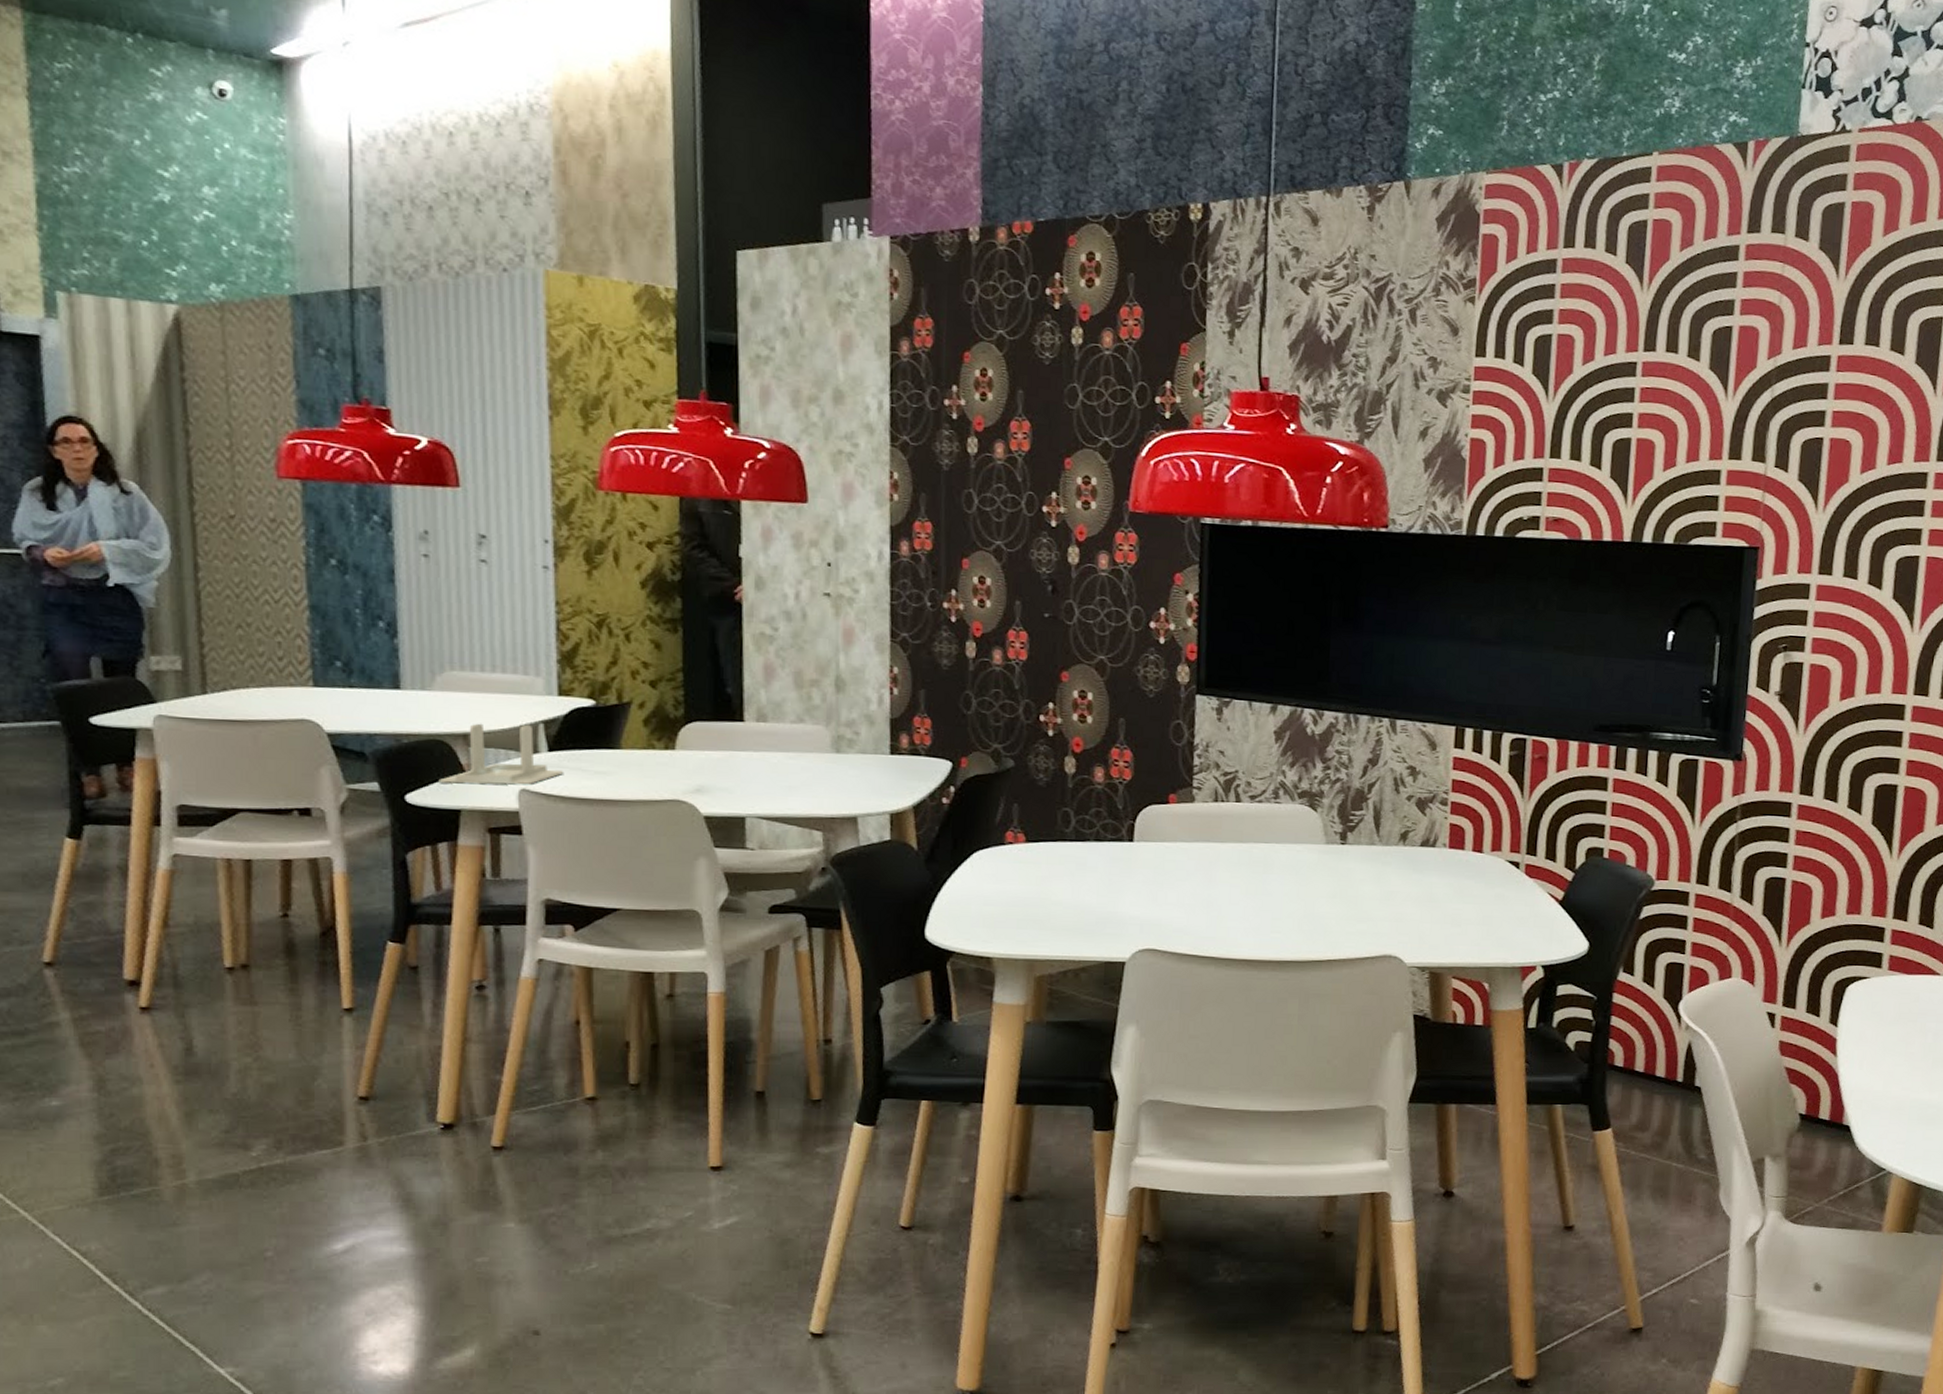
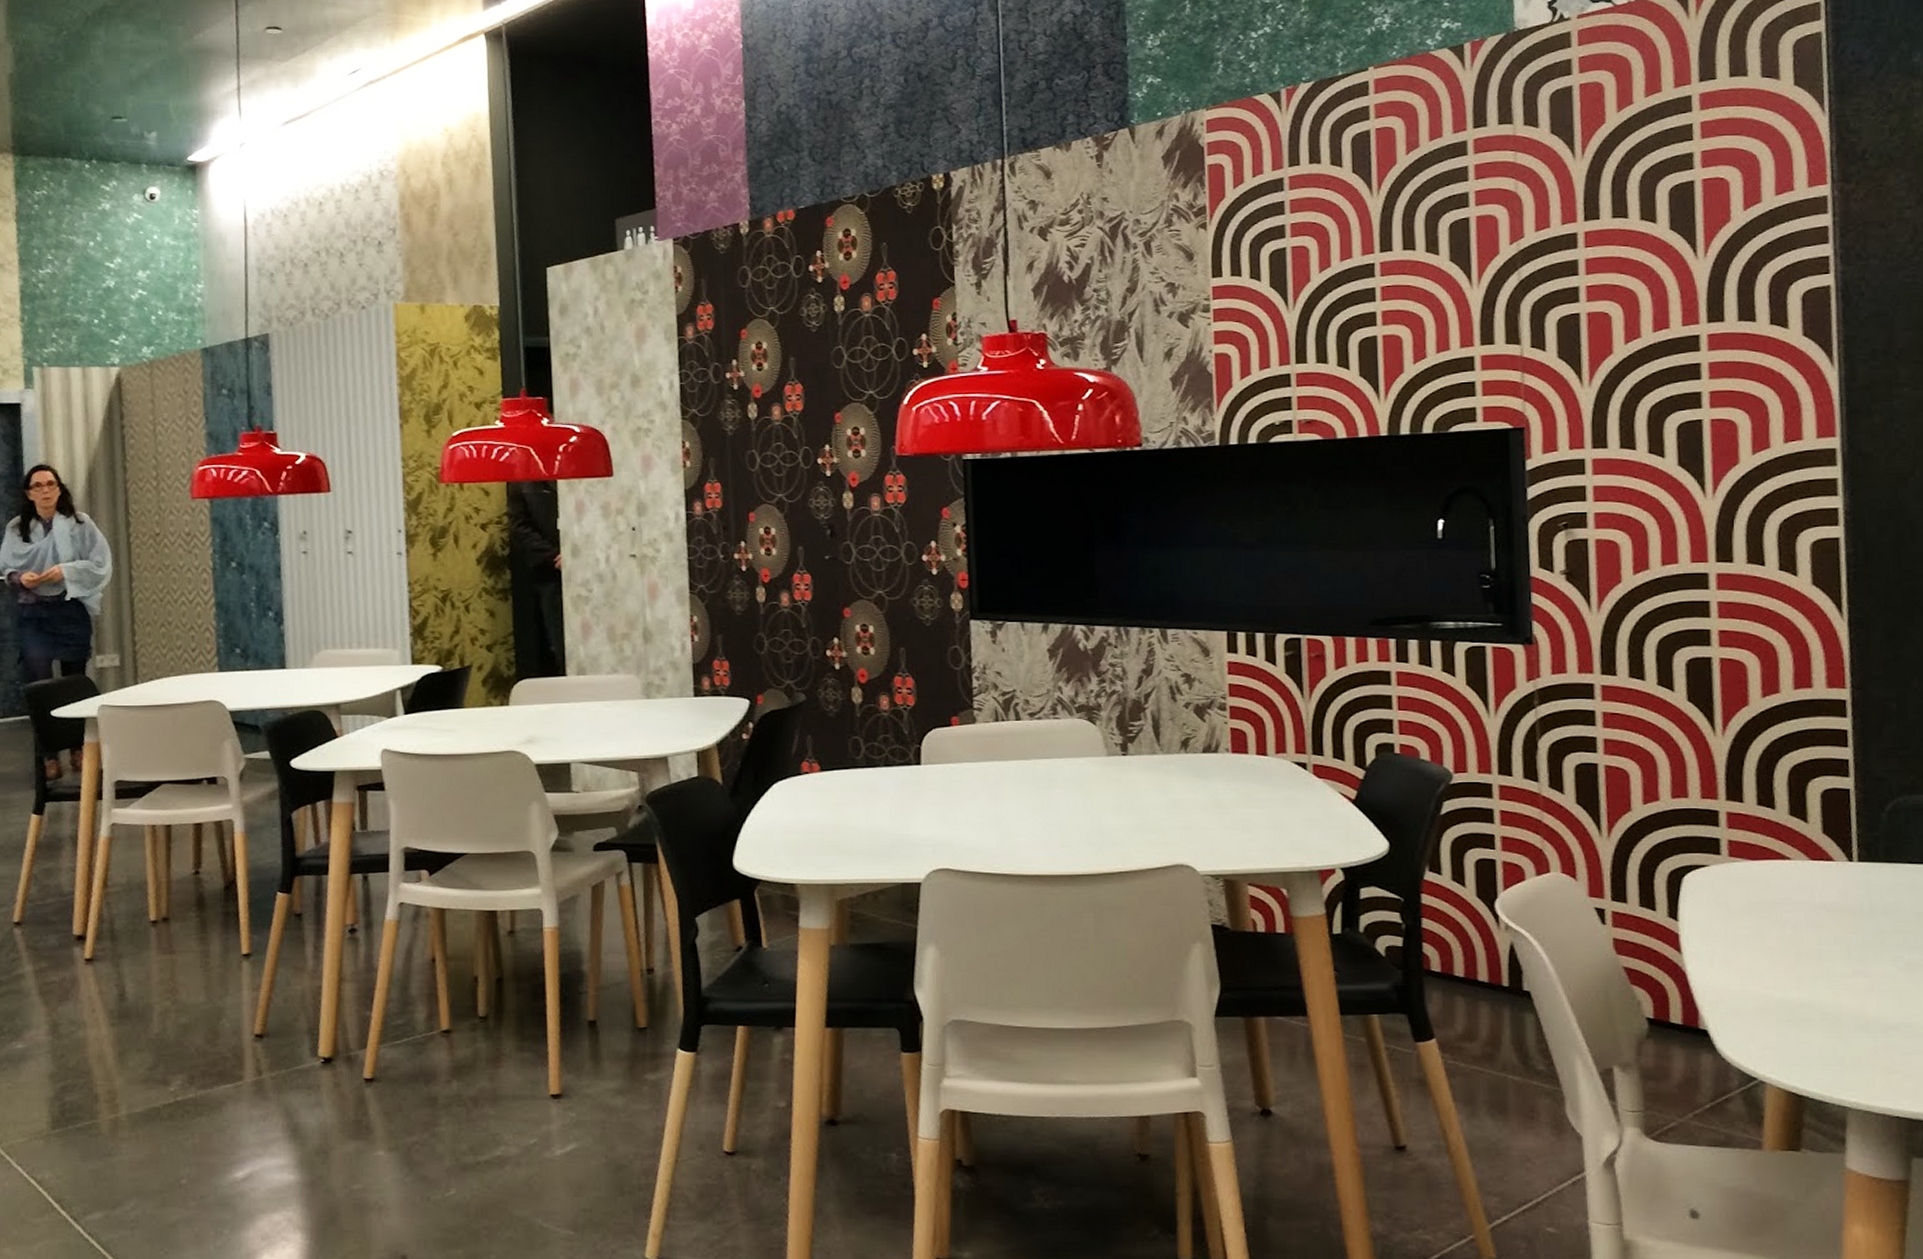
napkin holder: present [438,723,565,785] -> none [317,691,418,748]

